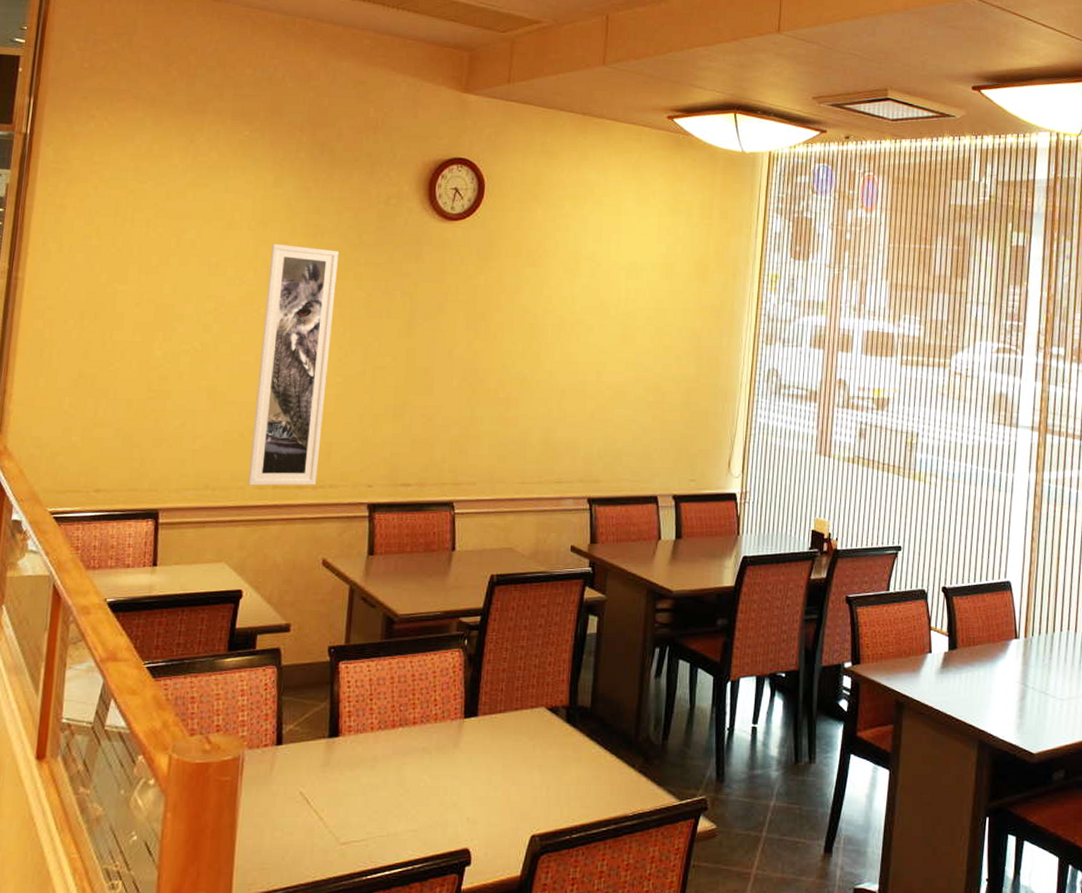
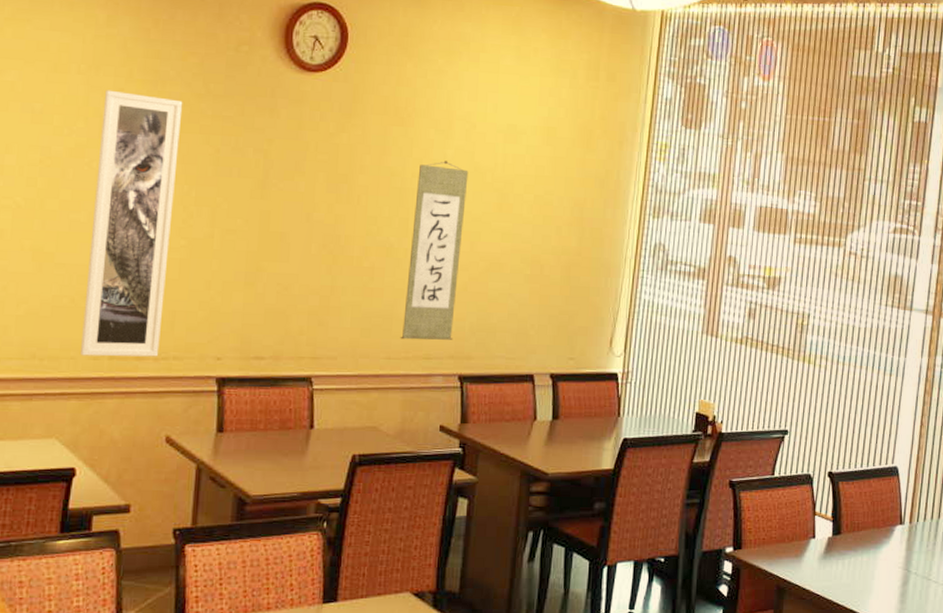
wall scroll: none [533,297,594,466] -> present [400,161,469,341]

